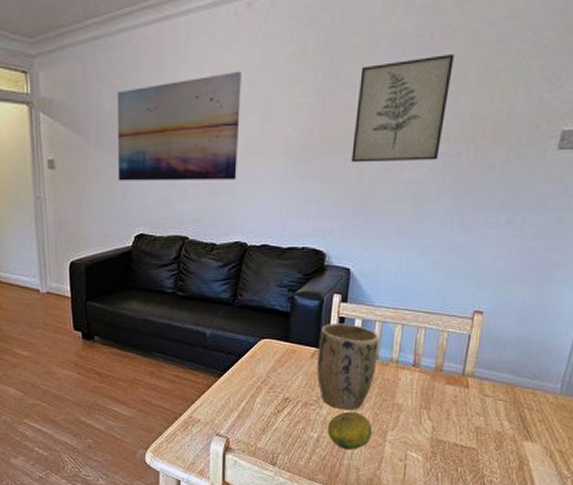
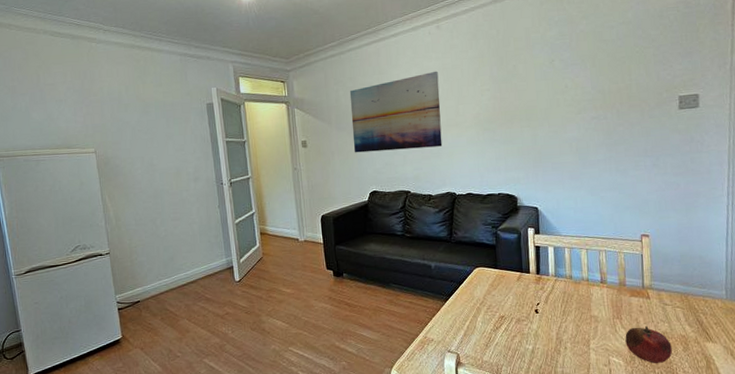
plant pot: present [316,323,379,410] -> none [521,251,572,324]
fruit: present [327,411,373,450] -> none [539,324,578,359]
wall art: present [351,53,454,163] -> none [523,49,591,129]
fruit: none [429,419,483,462] -> present [625,326,672,364]

